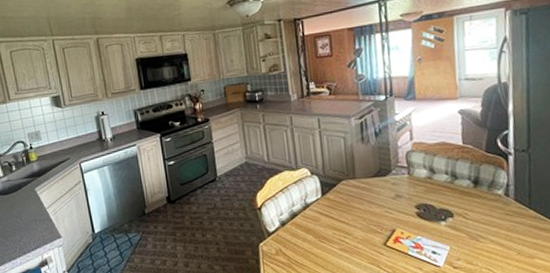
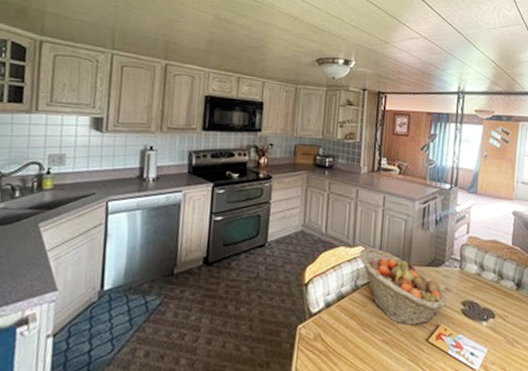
fruit basket: none [304,168,400,233] -> present [359,248,447,326]

